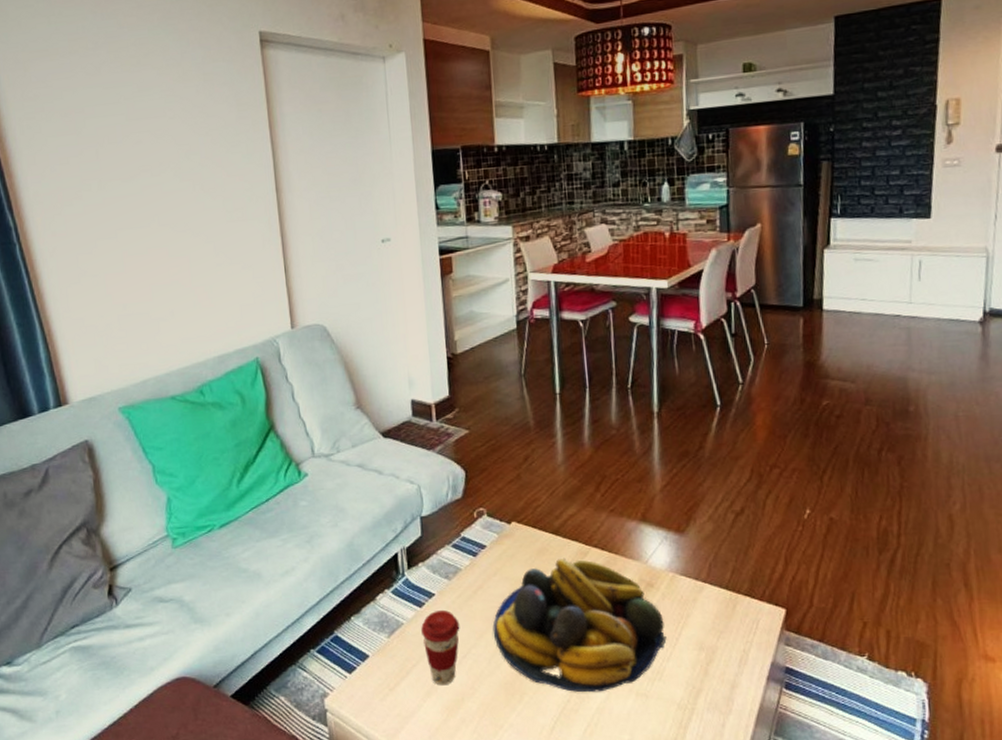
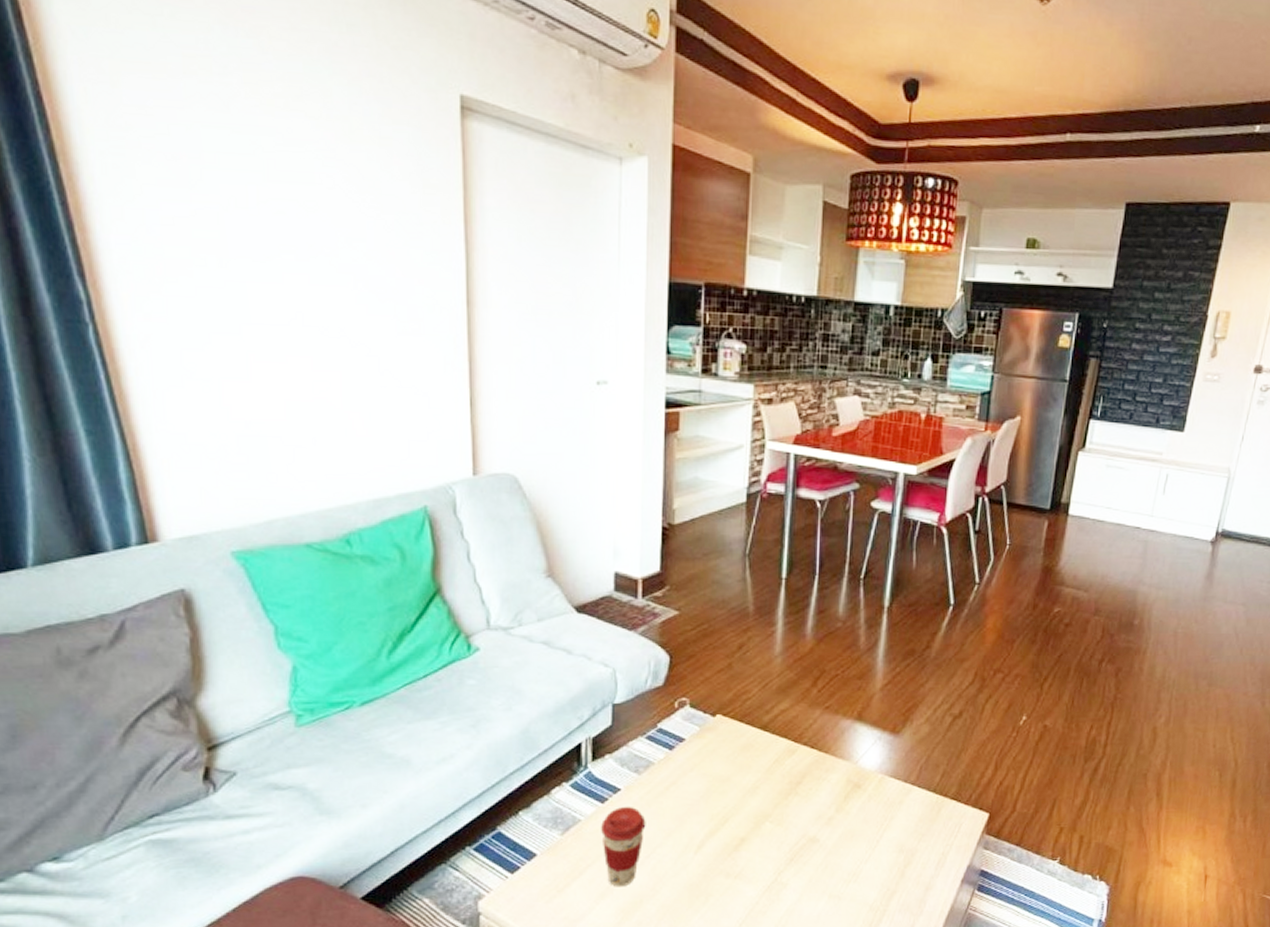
fruit bowl: present [492,557,667,693] -> none [683,755,867,895]

